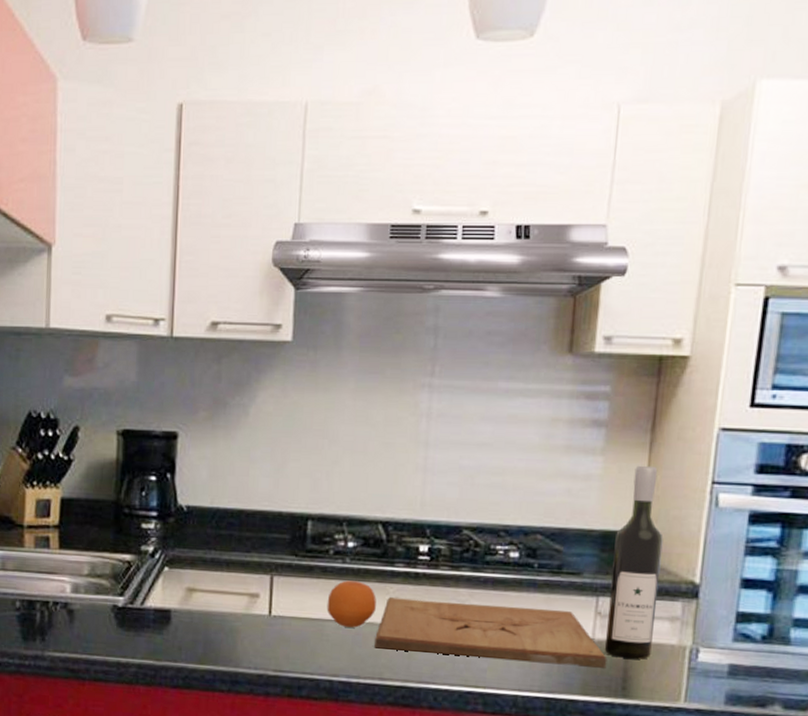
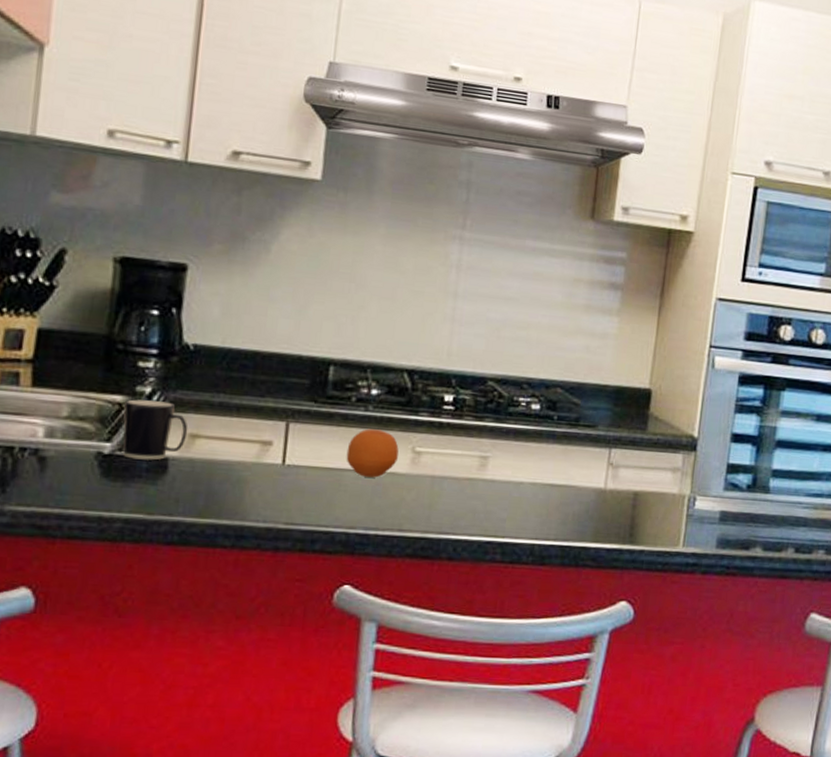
mug: none [132,558,186,613] -> present [122,399,188,461]
cutting board: present [373,597,607,670] -> none [393,447,617,518]
bottle: present [604,465,663,659] -> none [615,327,668,507]

